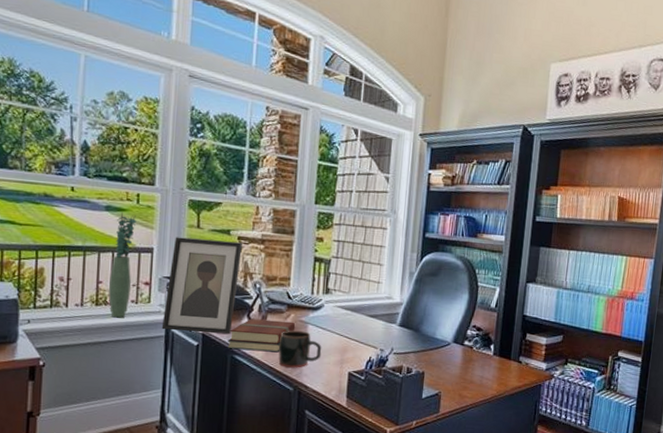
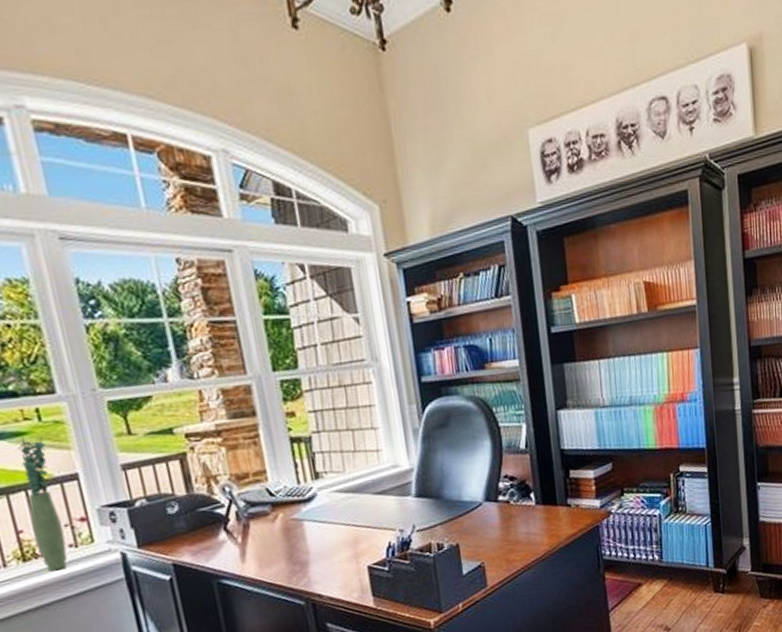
picture frame: present [161,237,243,334] -> none [102,440,209,571]
books: present [227,318,296,353] -> none [206,522,289,575]
mug: present [278,330,322,368] -> none [272,530,330,579]

